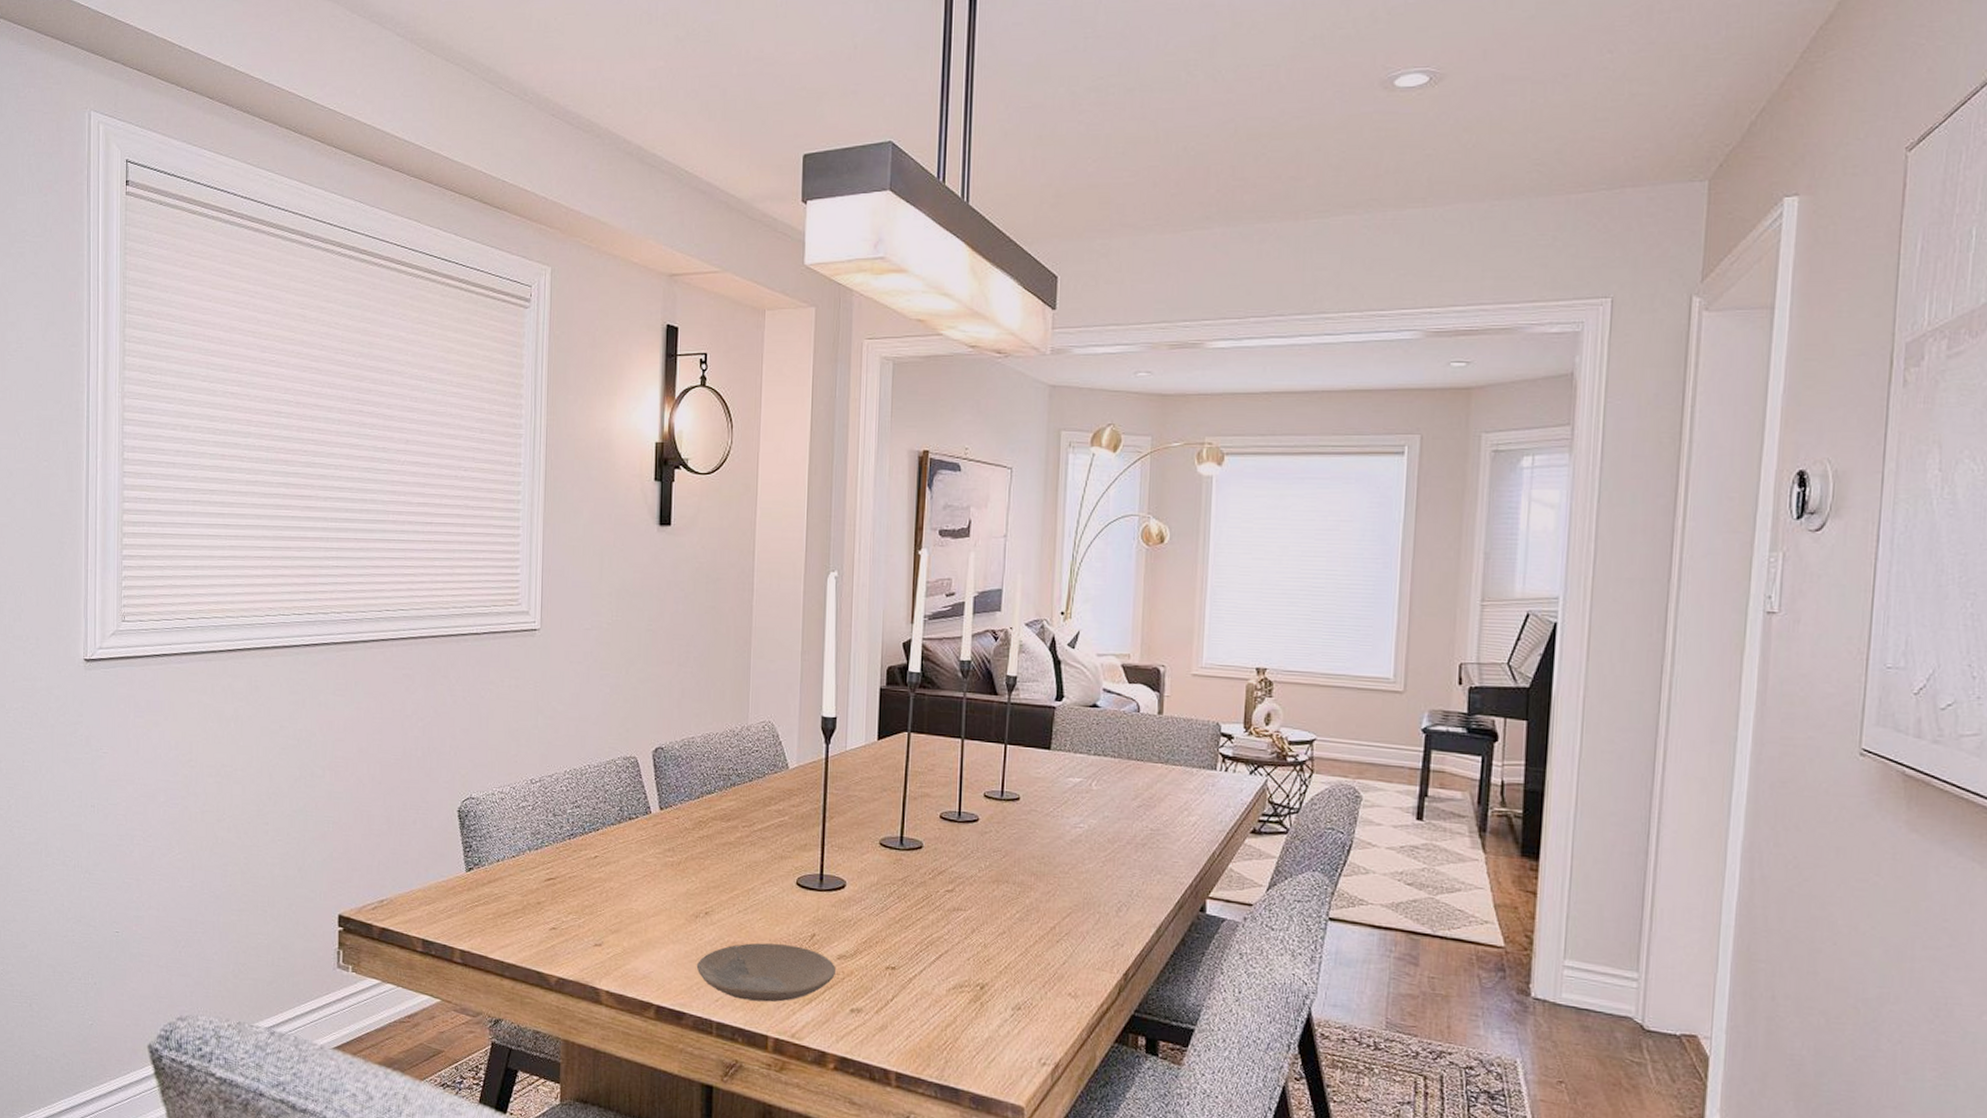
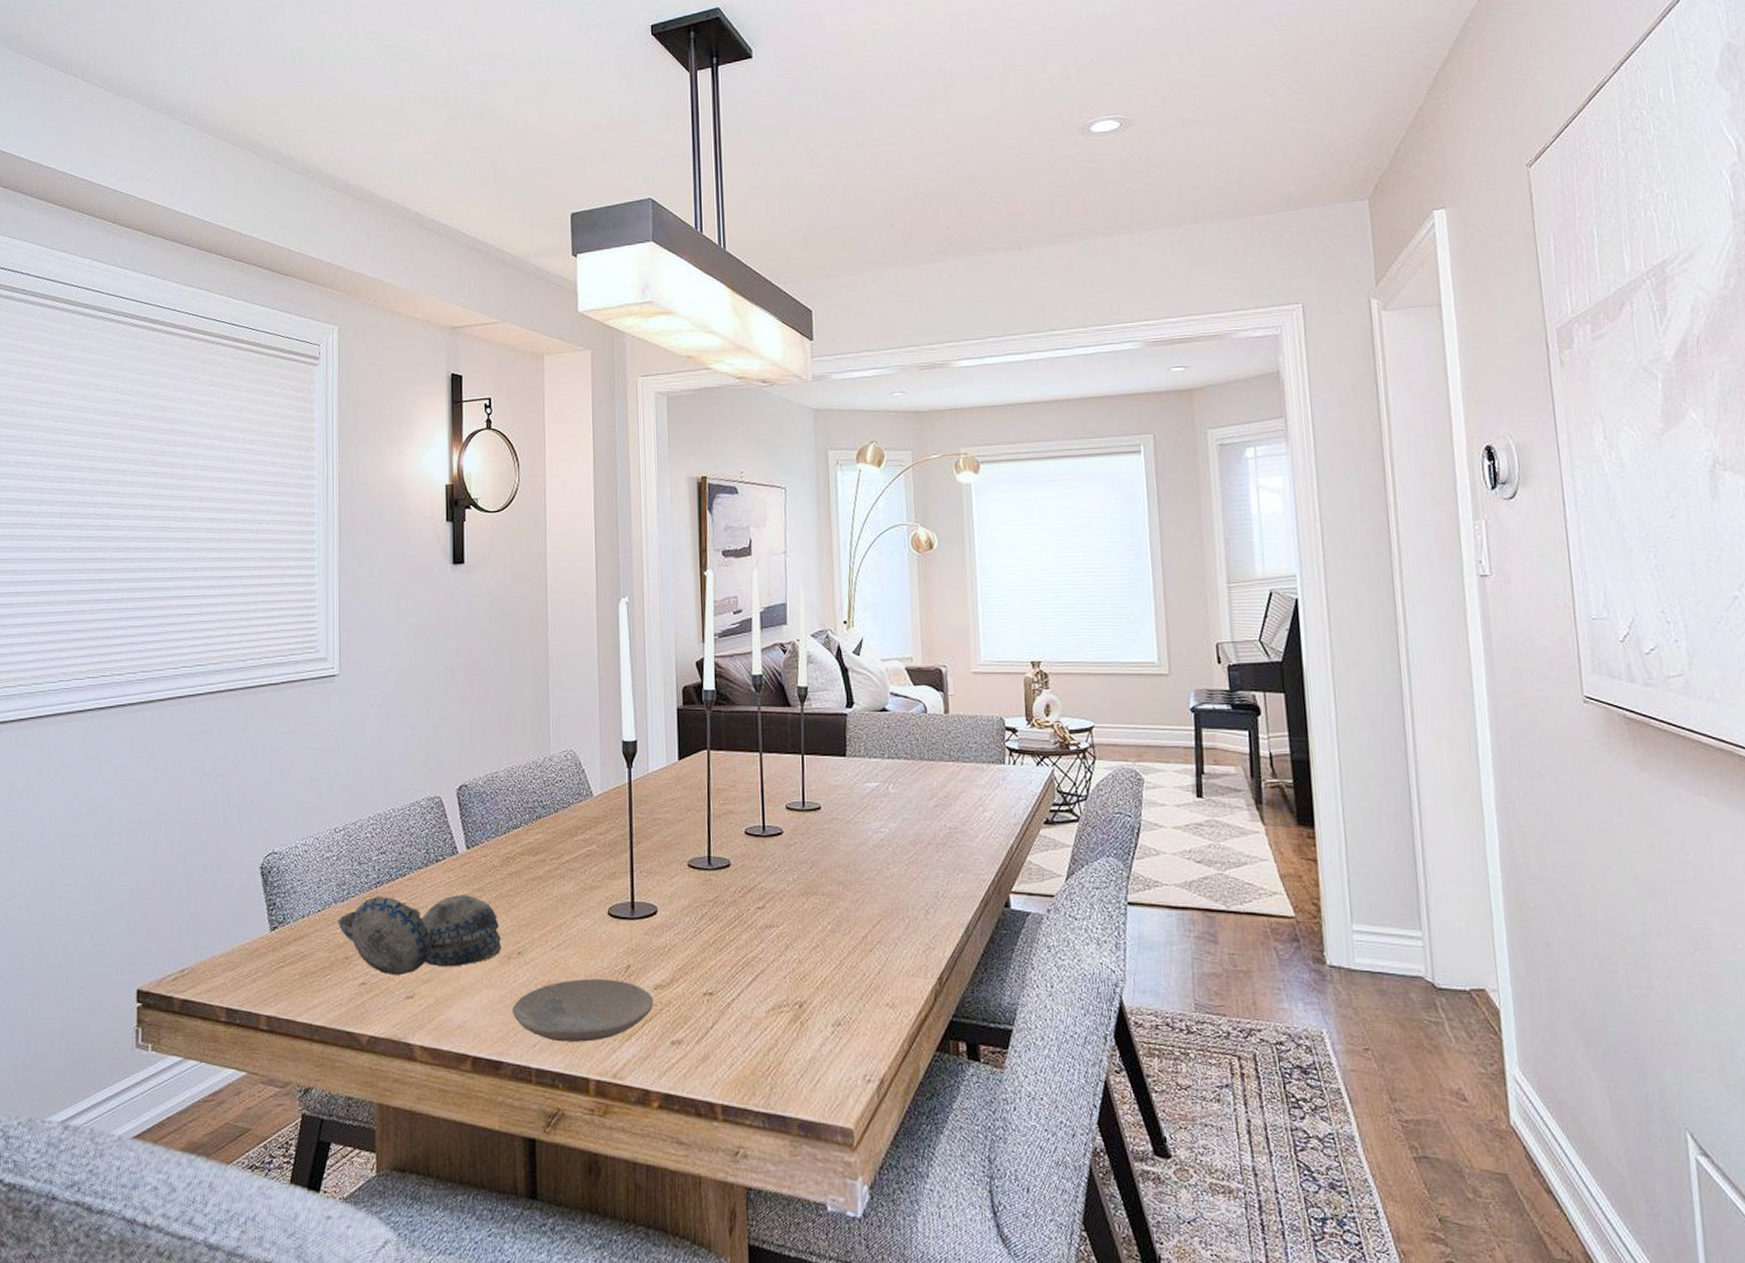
decorative bowl: none [531,847,690,924] -> present [338,895,502,976]

